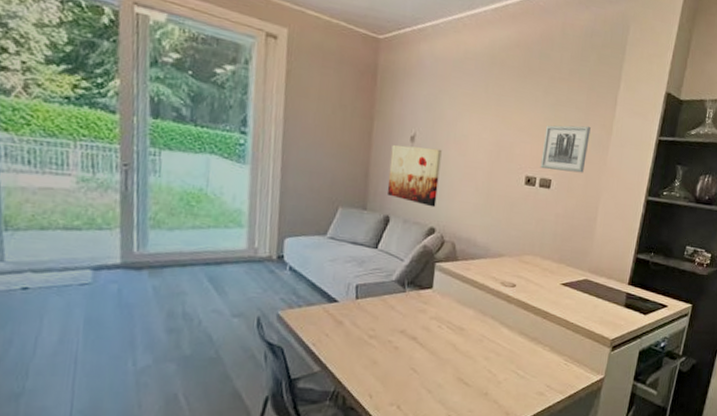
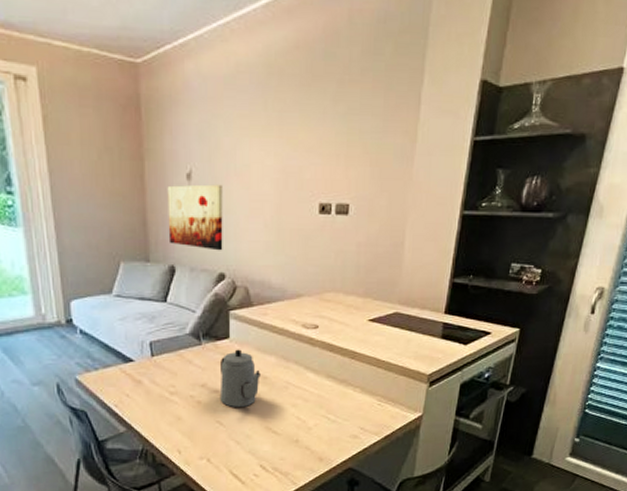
teapot: none [416,299,458,357] -> present [219,349,260,408]
wall art: present [540,125,591,173] -> none [335,134,391,193]

